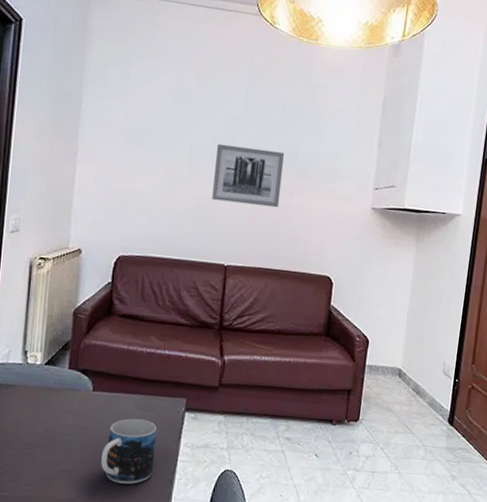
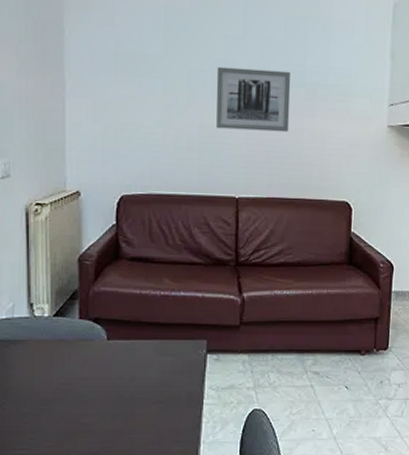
mug: present [100,418,157,484] -> none [122,365,180,432]

